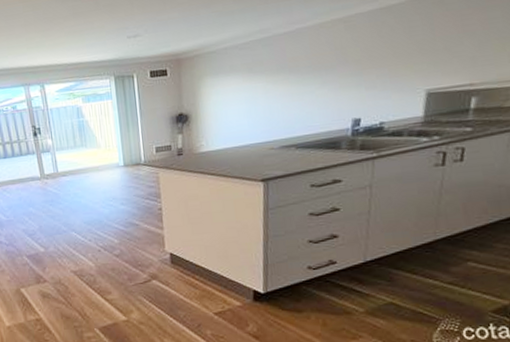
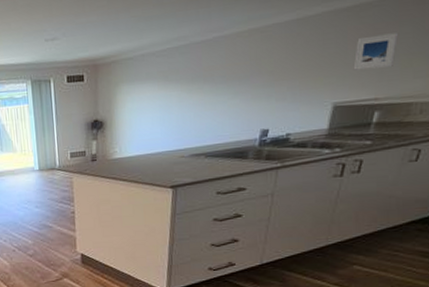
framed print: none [443,18,488,57] -> present [353,33,398,71]

